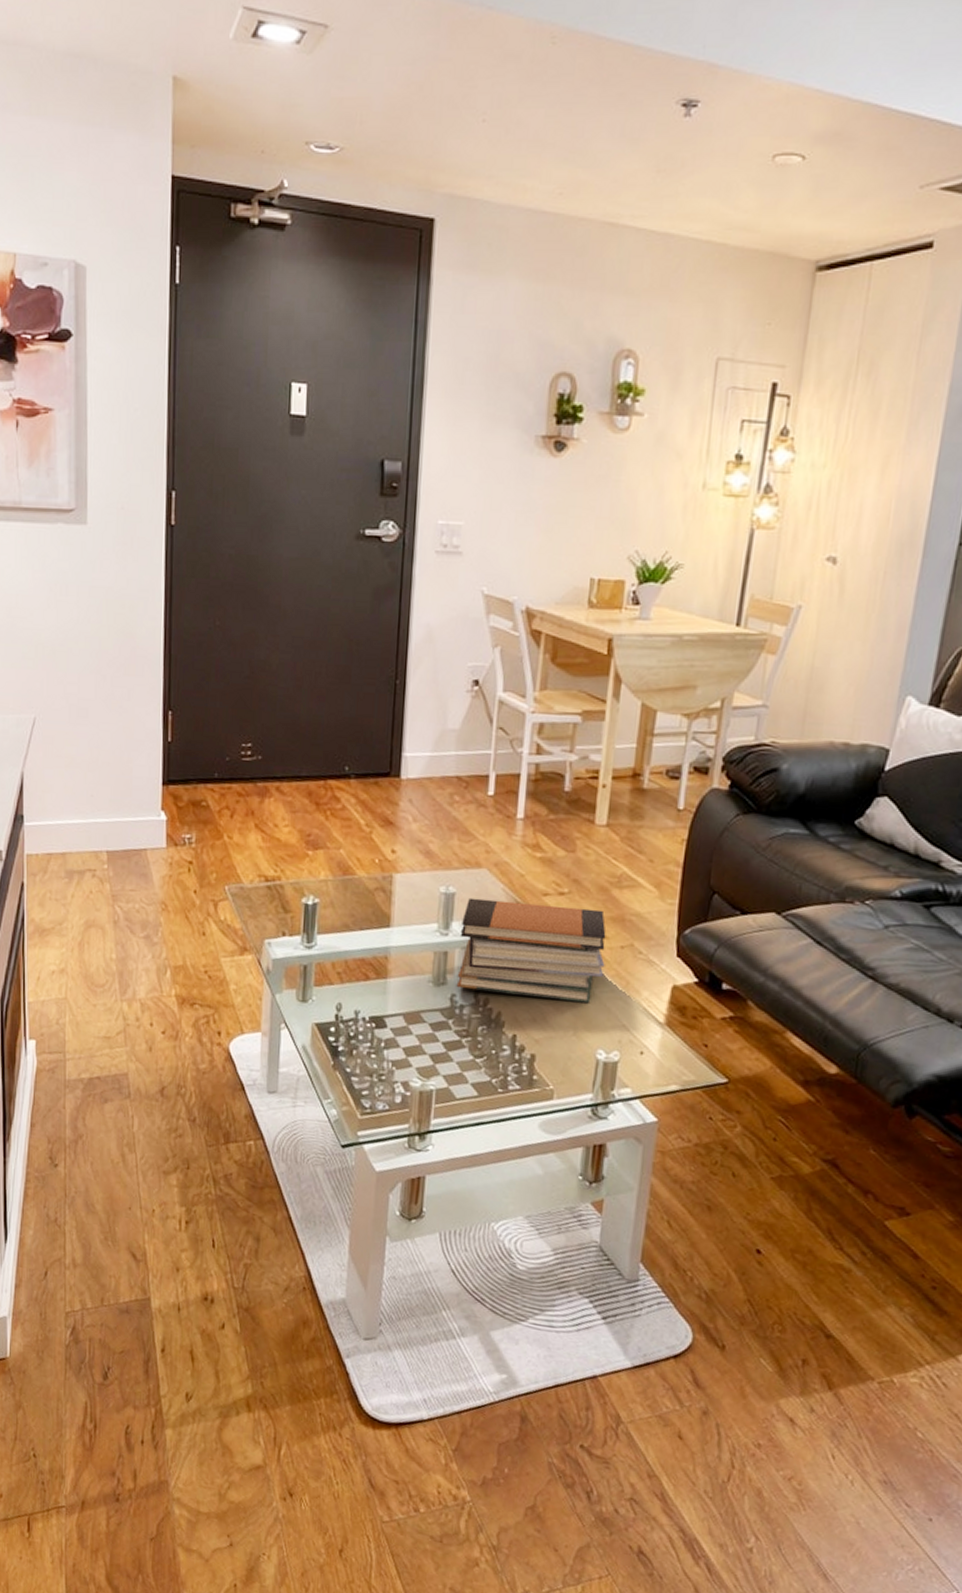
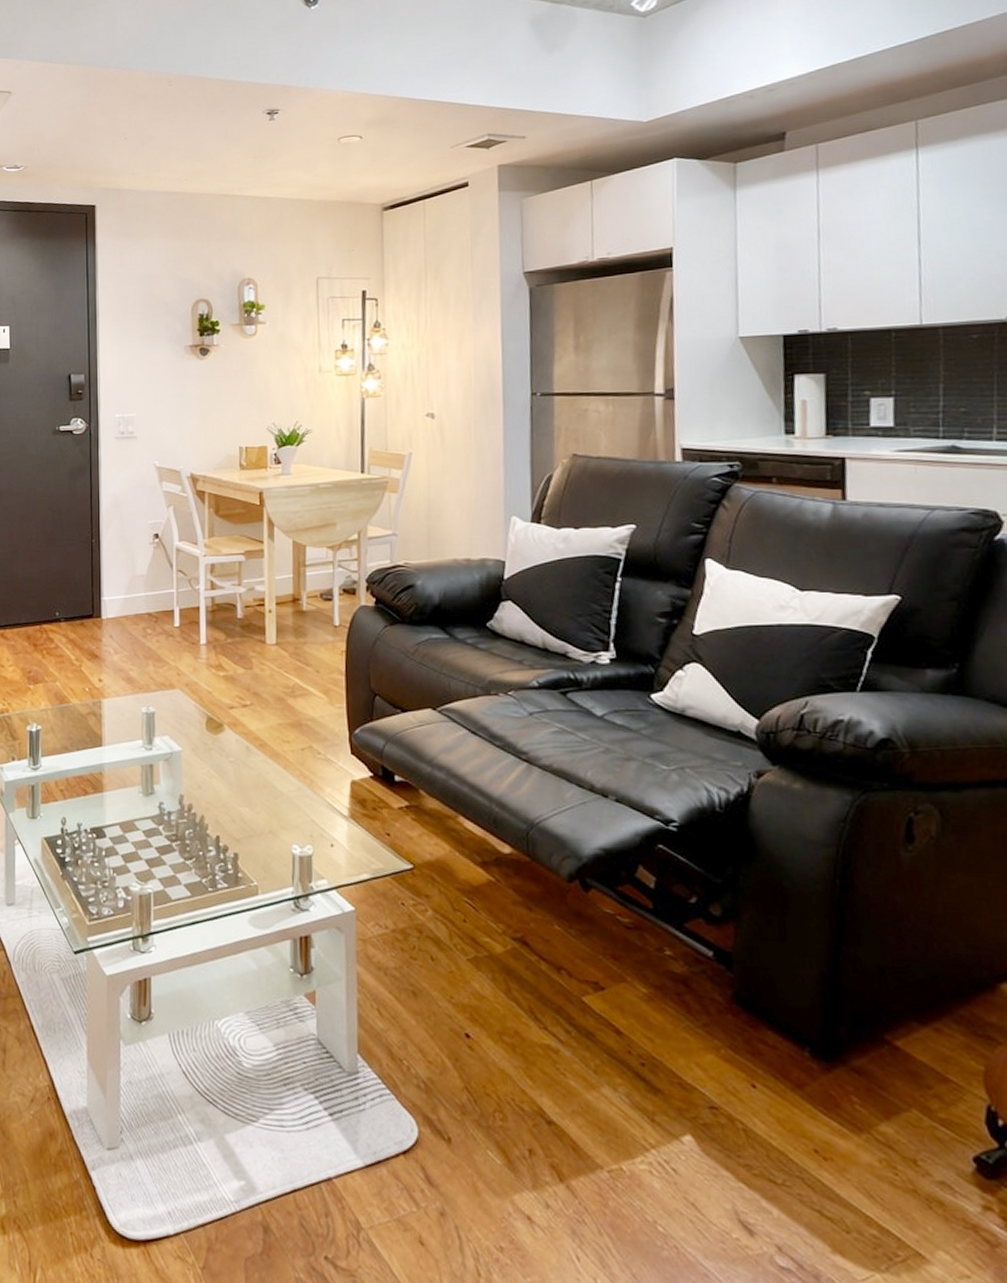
book stack: present [456,897,606,1004] -> none [162,715,290,803]

